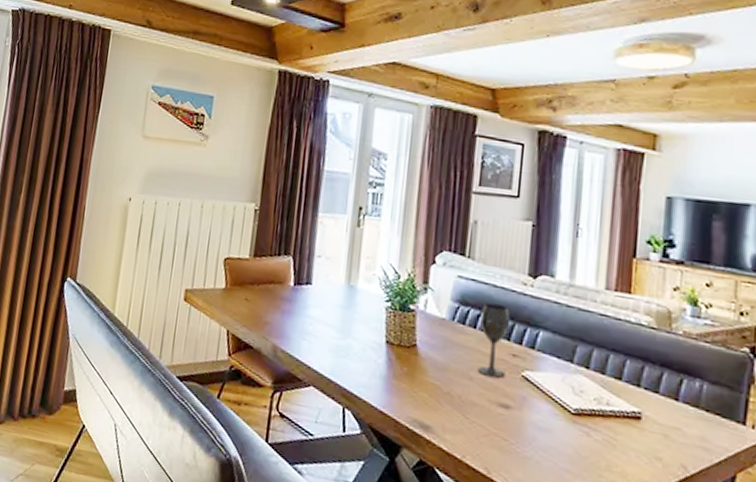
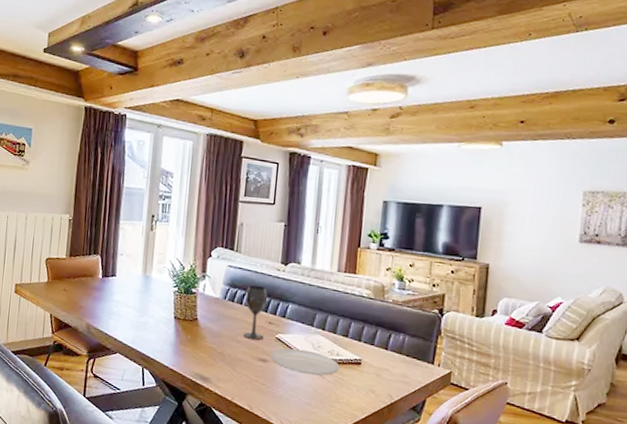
plate: none [515,391,611,433] -> present [271,348,340,376]

